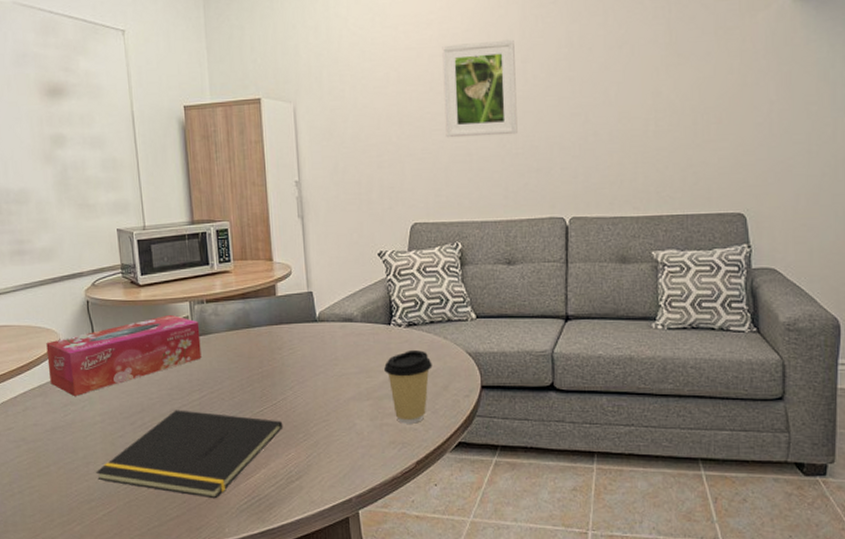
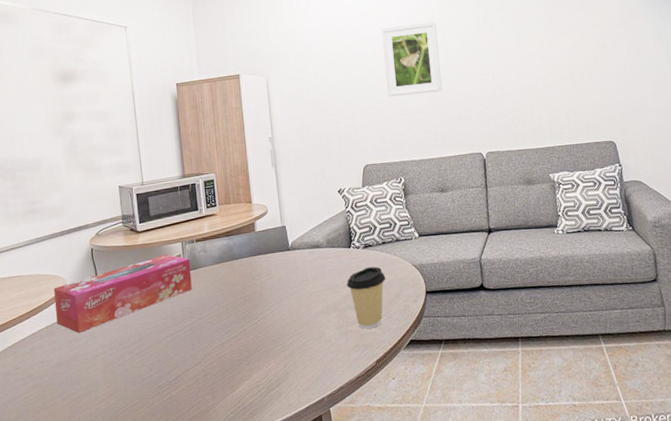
notepad: present [96,410,283,499] -> none [97,335,264,412]

